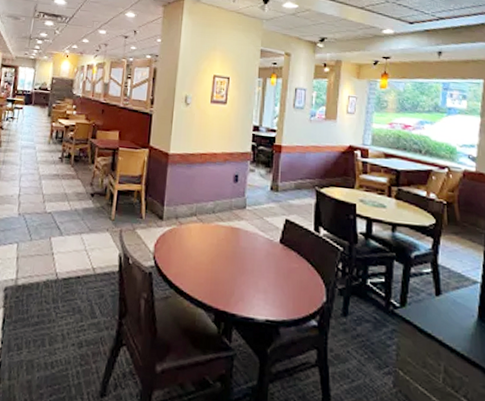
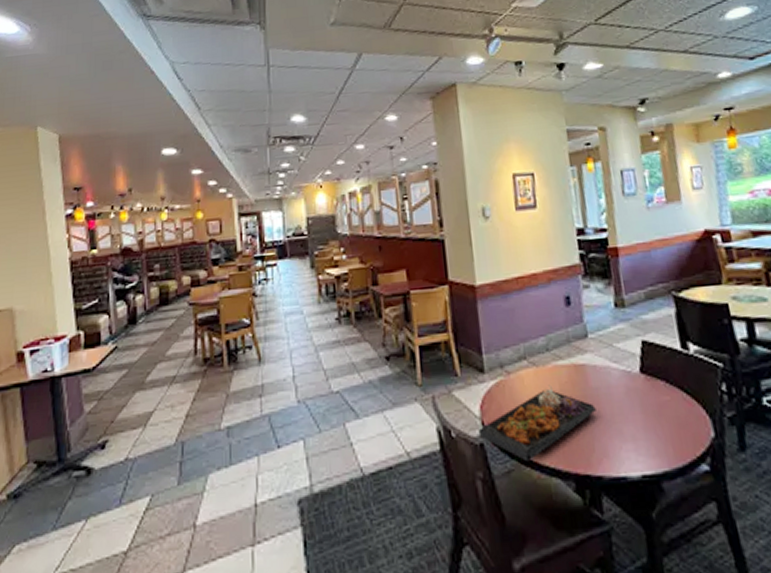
food tray: none [149,238,241,293] -> present [478,384,596,462]

